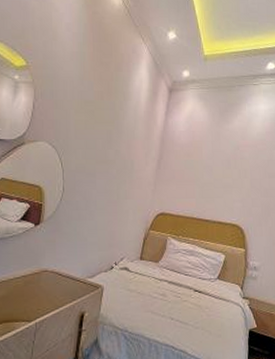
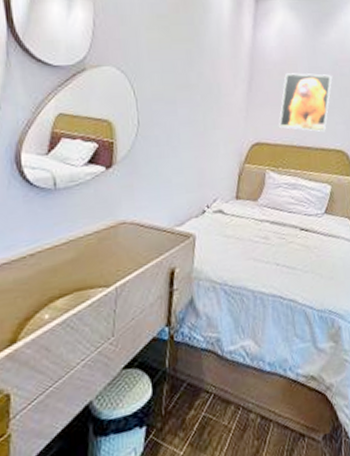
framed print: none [182,155,233,208] -> present [279,73,333,132]

